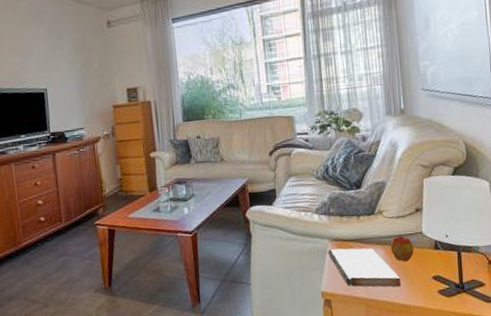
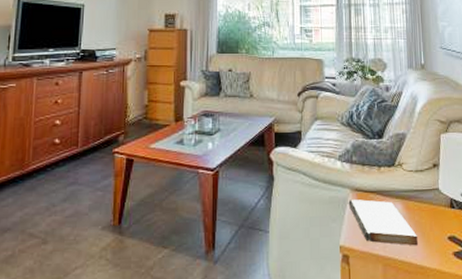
apple: present [390,234,414,262] -> none [408,189,431,219]

